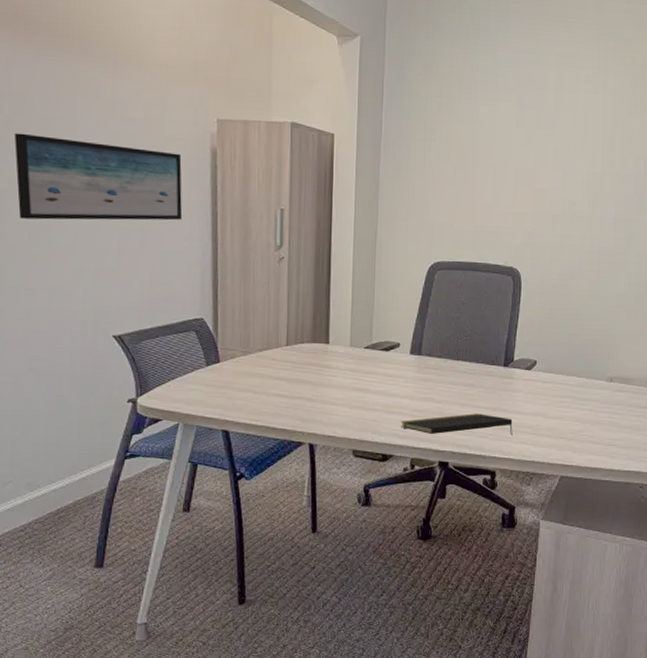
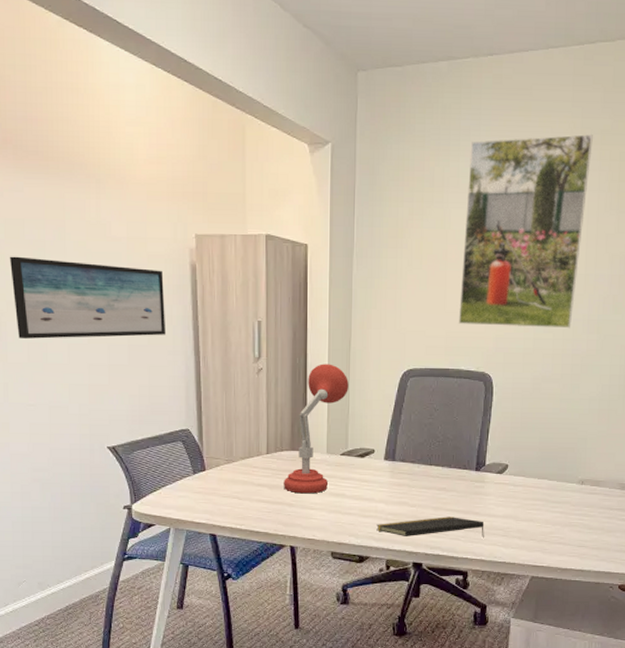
desk lamp: none [303,254,374,388] -> present [284,364,348,494]
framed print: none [487,41,617,226] -> present [459,134,593,329]

